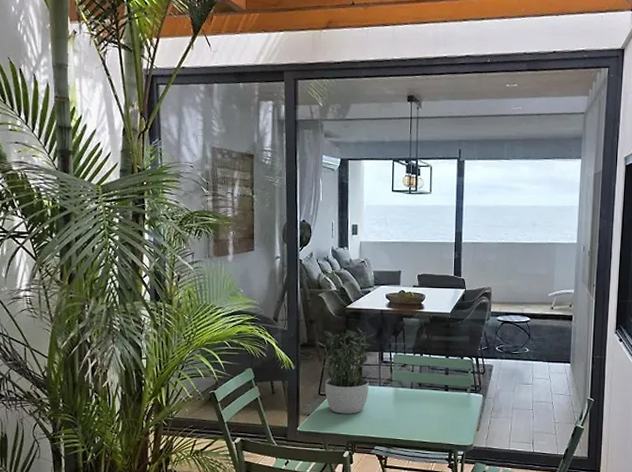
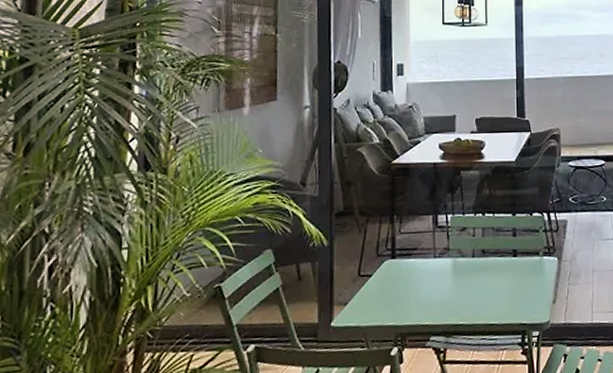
potted plant: present [315,327,377,414] -> none [353,186,429,299]

